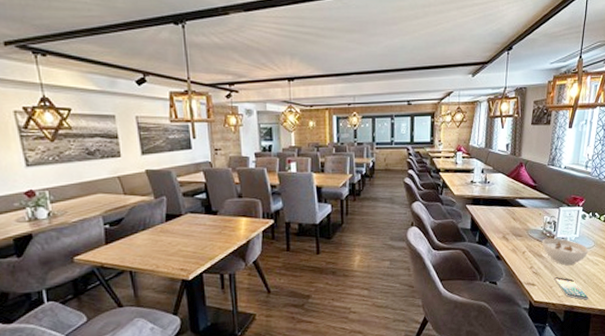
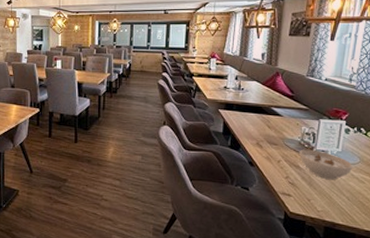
smartphone: present [553,277,589,300] -> none [312,190,353,219]

